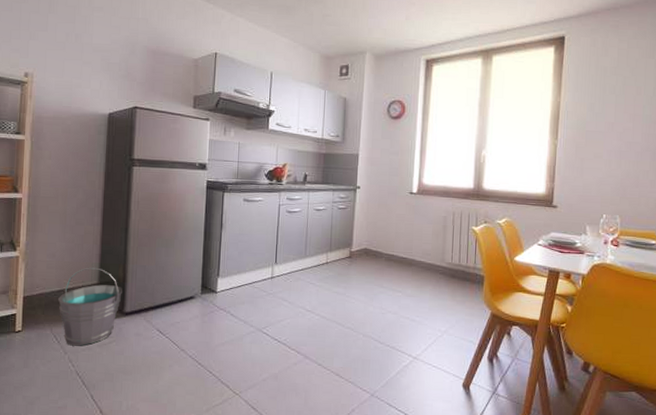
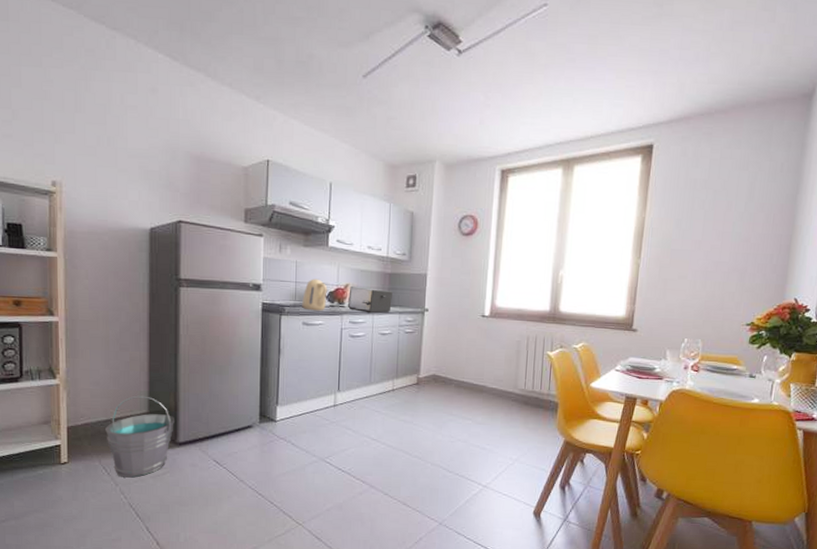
kettle: none [243,158,267,189] -> present [302,278,328,311]
toaster: none [286,166,327,191] -> present [348,286,392,314]

